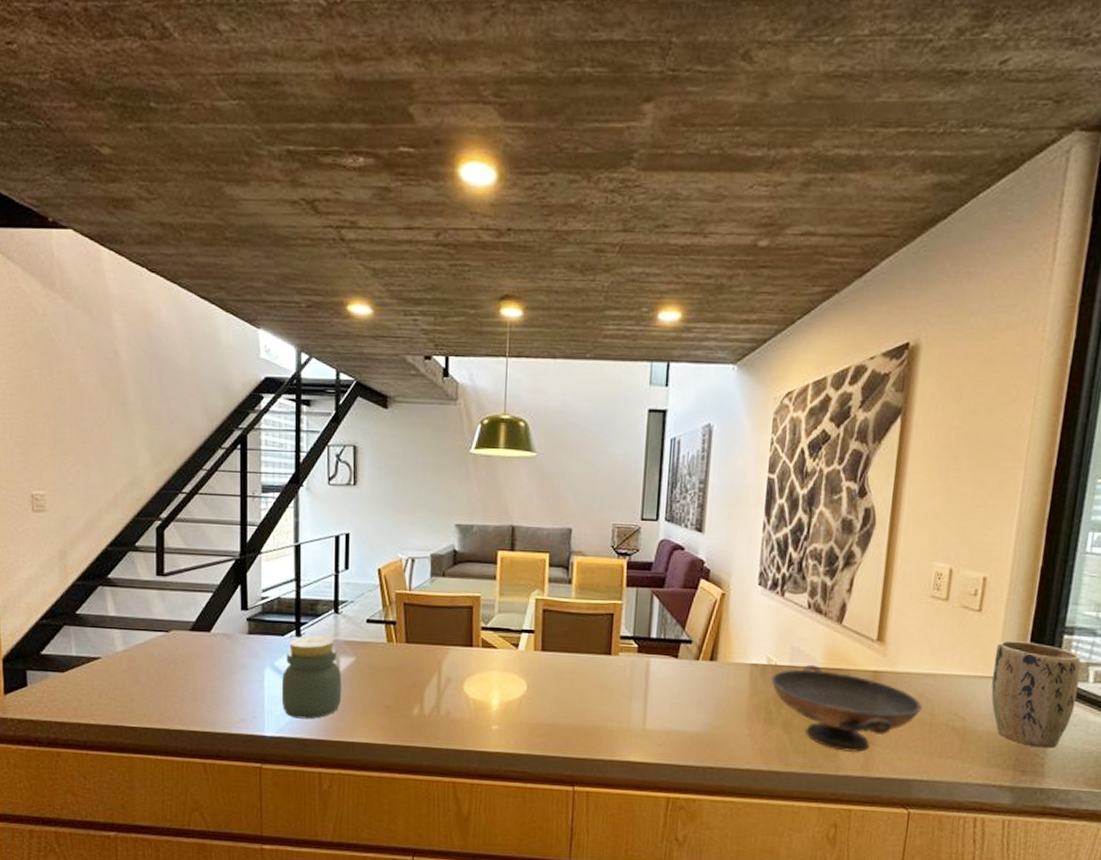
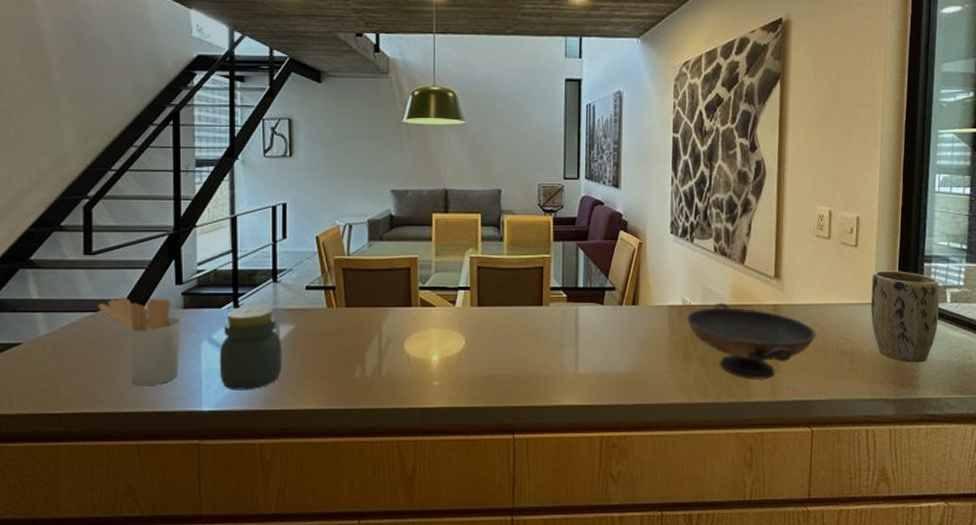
utensil holder: none [169,619,245,708] -> present [98,297,181,387]

